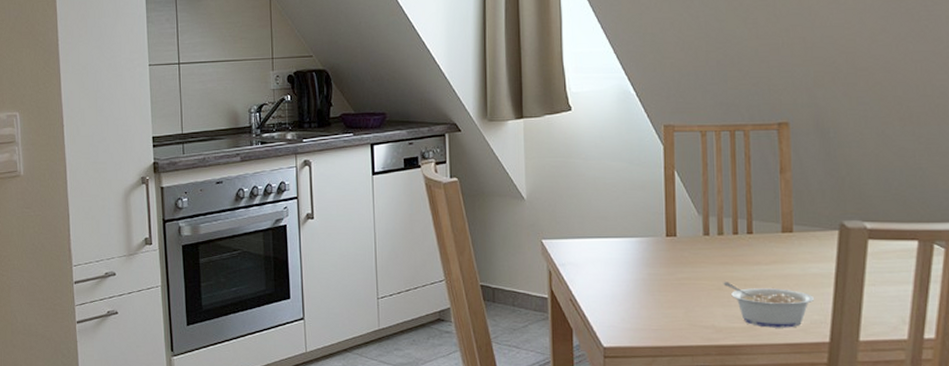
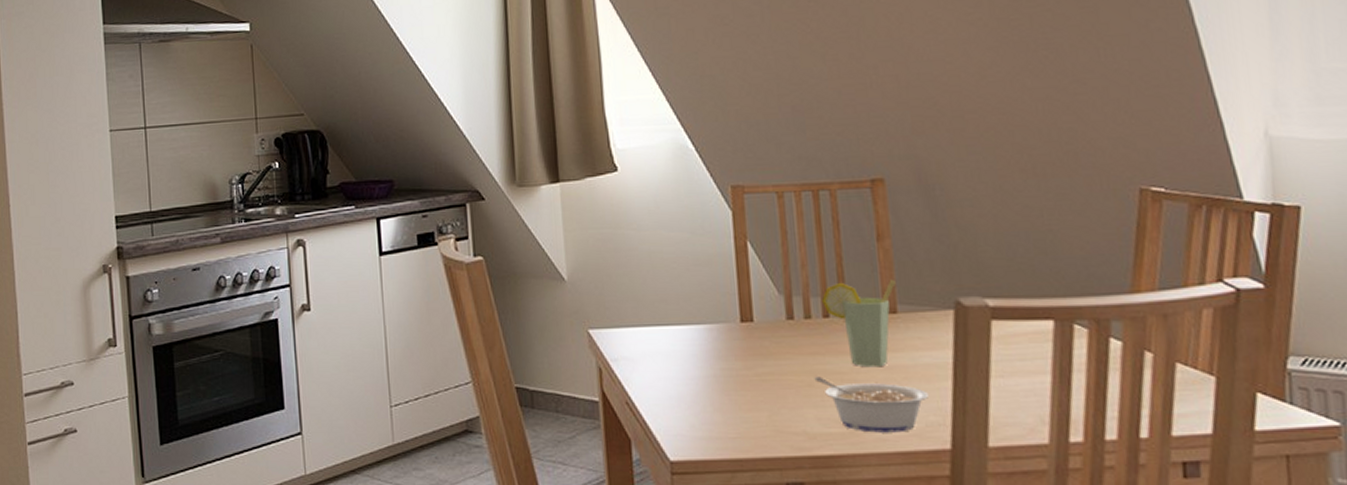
cup: none [733,205,793,276] -> present [822,280,896,368]

